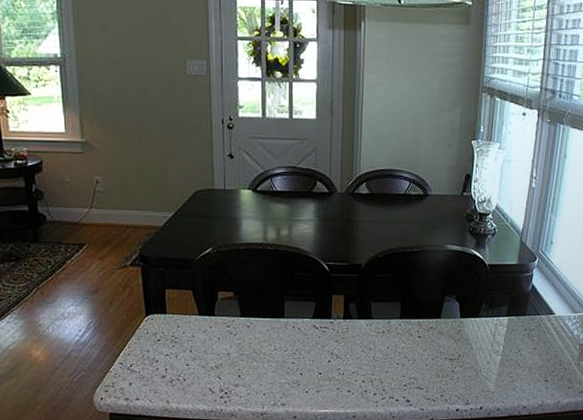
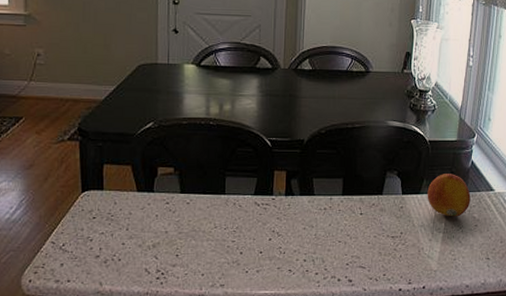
fruit: none [485,297,530,340] -> present [427,174,471,217]

